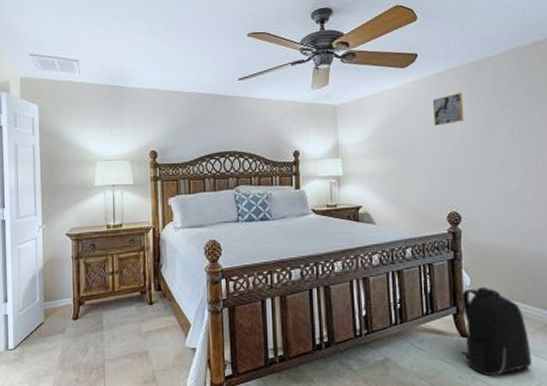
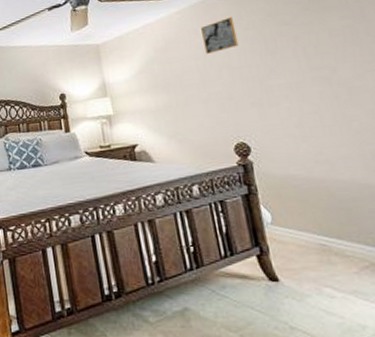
backpack: present [461,286,531,375] -> none [263,222,362,325]

